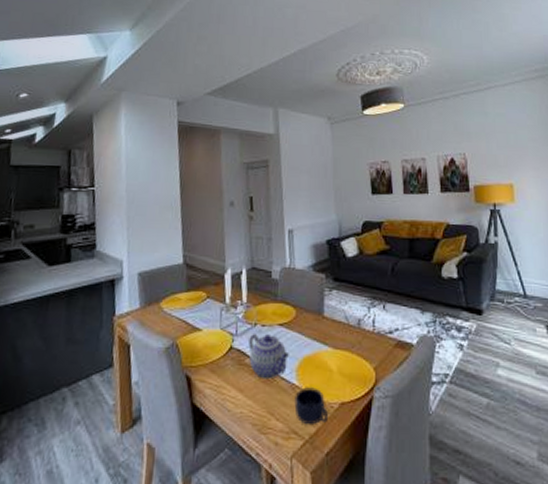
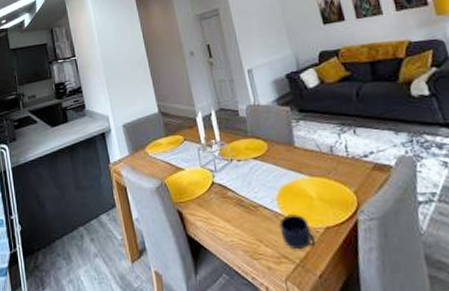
teapot: present [248,334,289,380] -> none [228,168,268,210]

